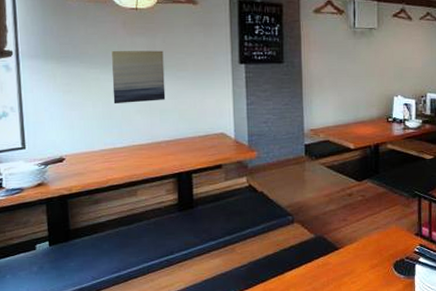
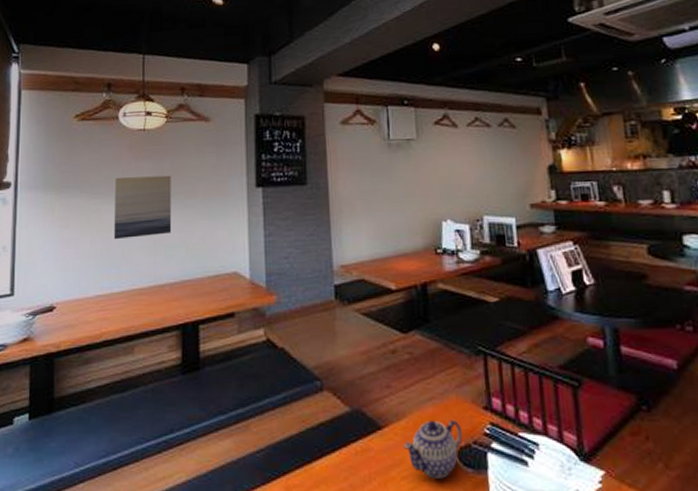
teapot: none [354,242,398,282] -> present [403,419,462,479]

